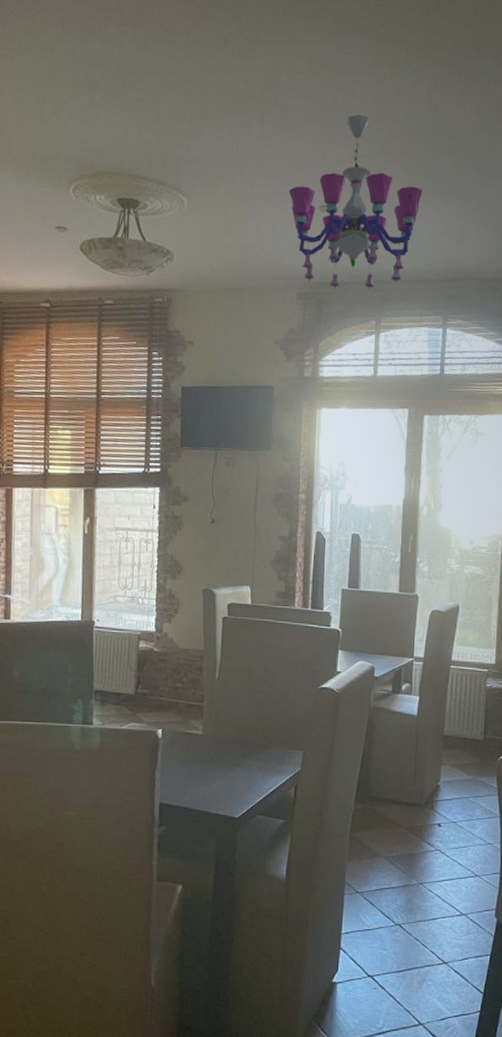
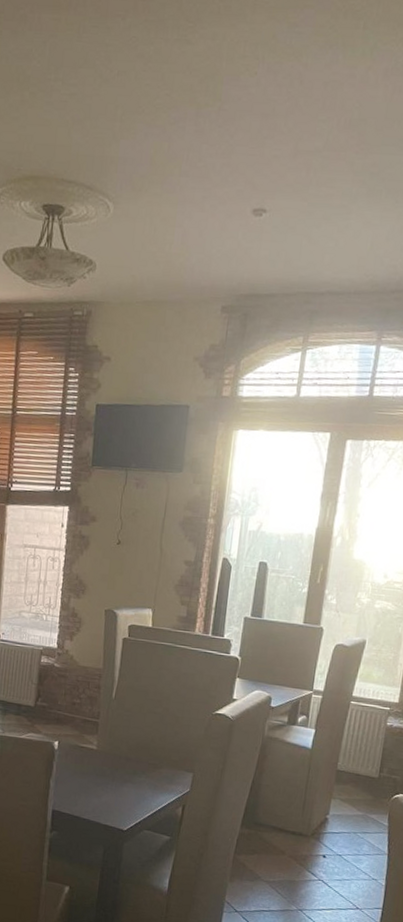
chandelier: present [288,114,423,290] -> none [220,104,368,303]

